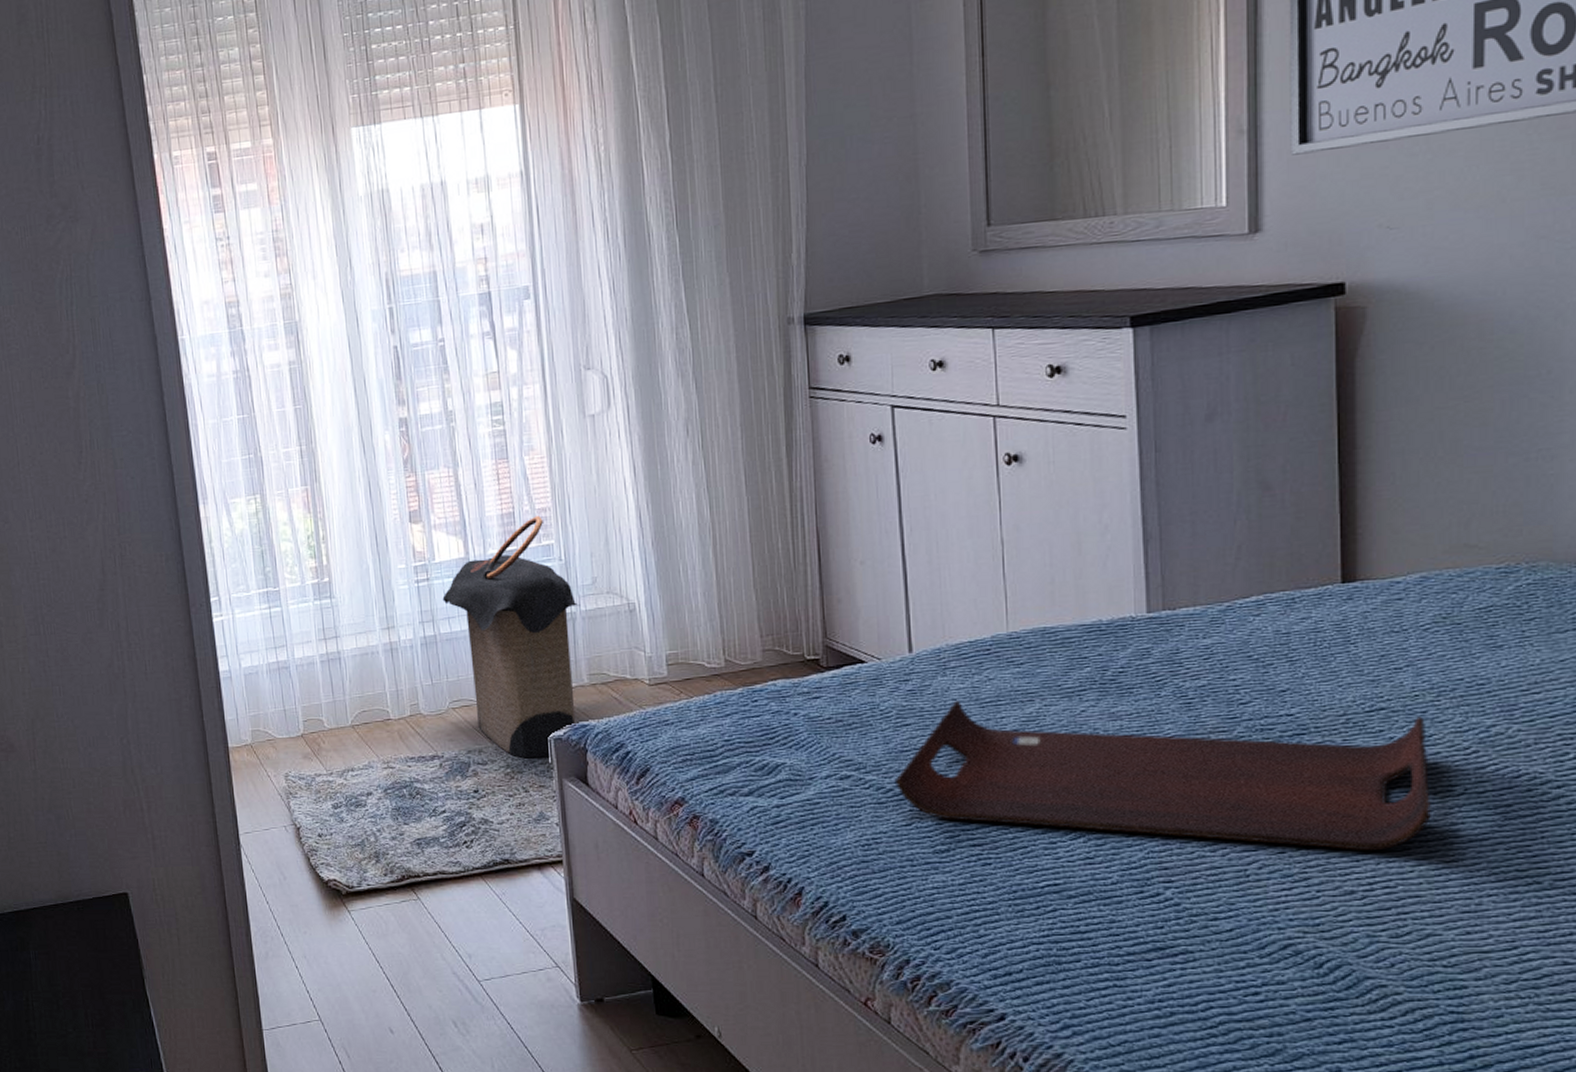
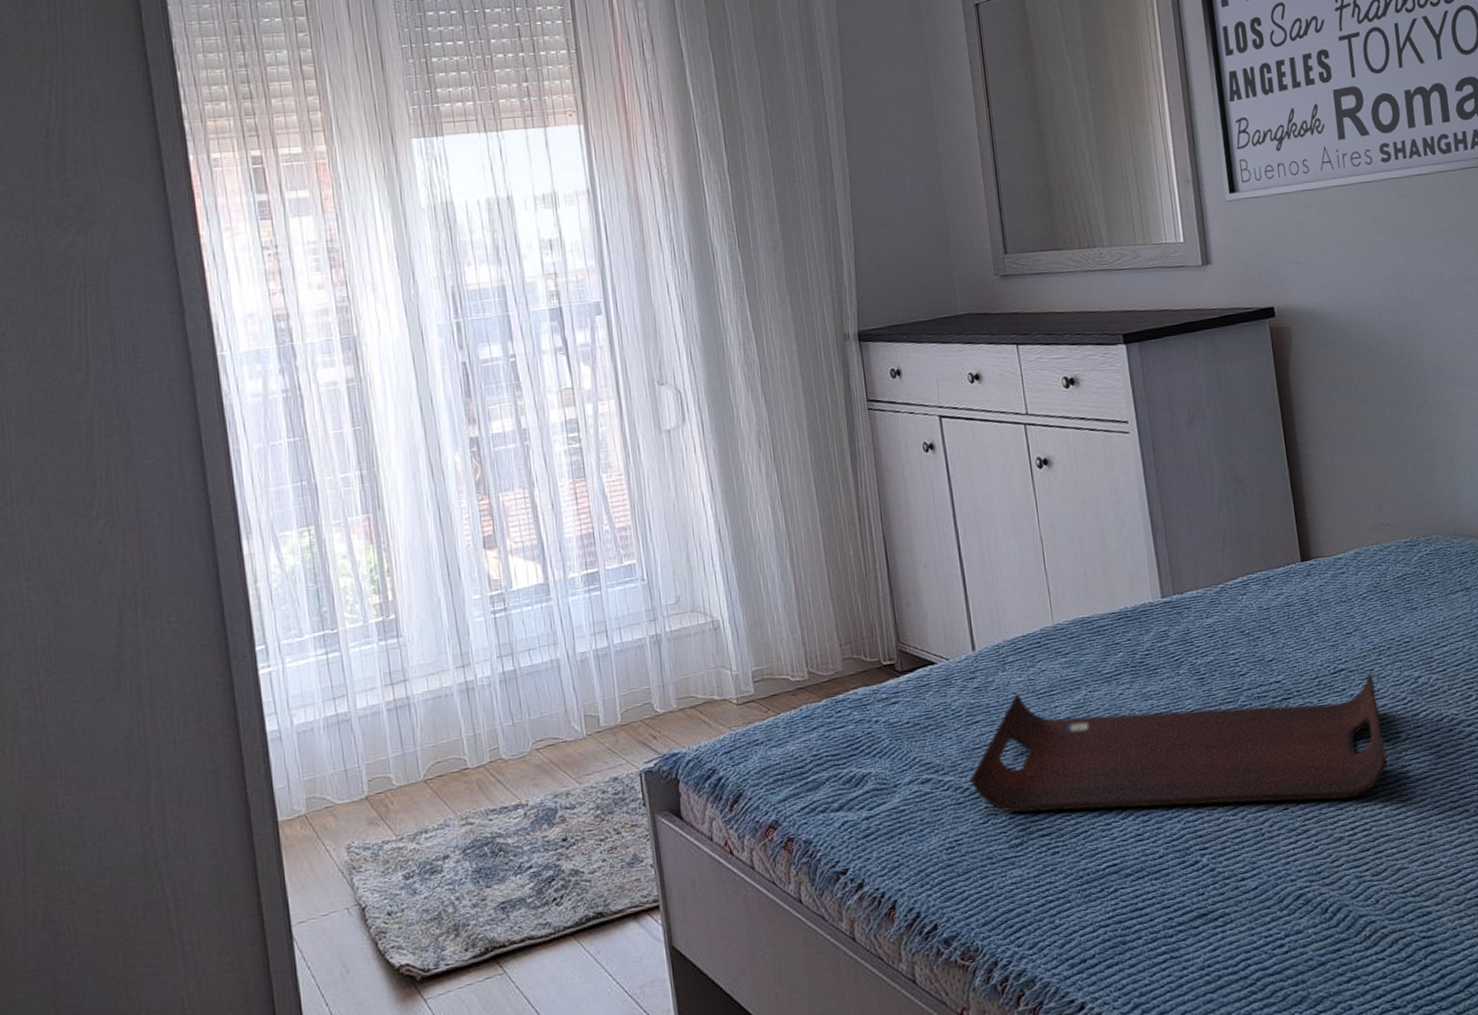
laundry hamper: present [442,515,581,759] -> none [521,535,667,797]

